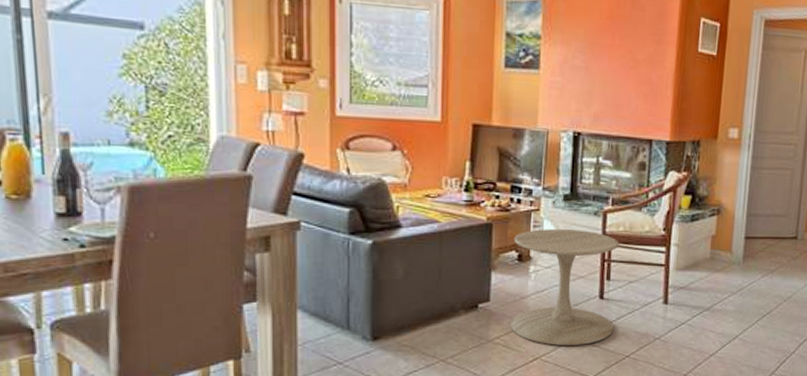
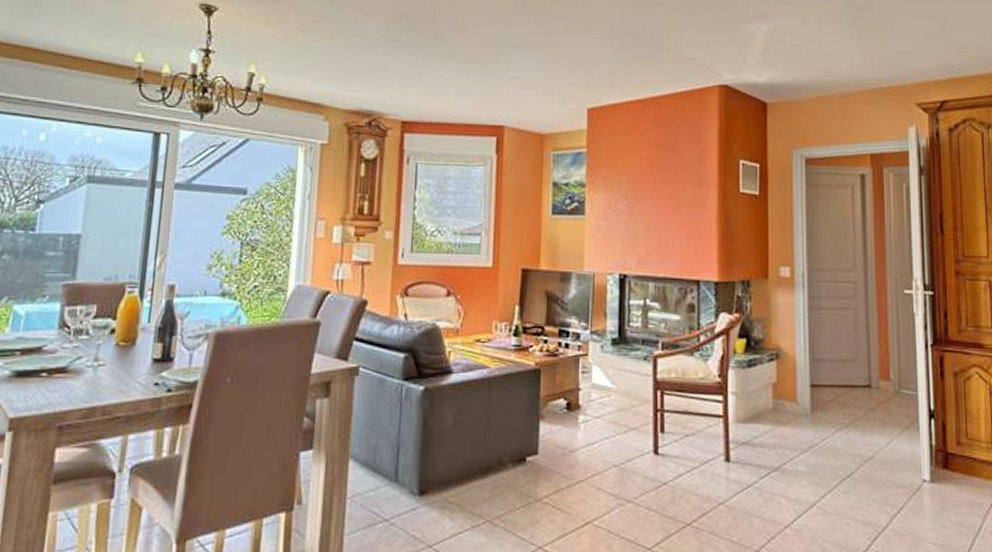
side table: present [511,229,619,346] -> none [560,375,672,509]

